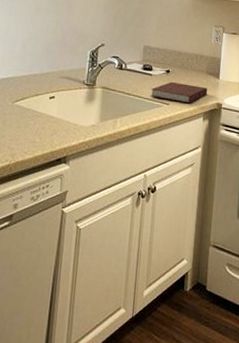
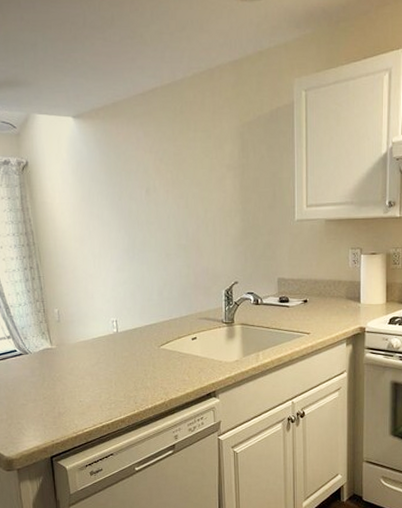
notebook: present [151,81,208,104] -> none [290,311,349,331]

